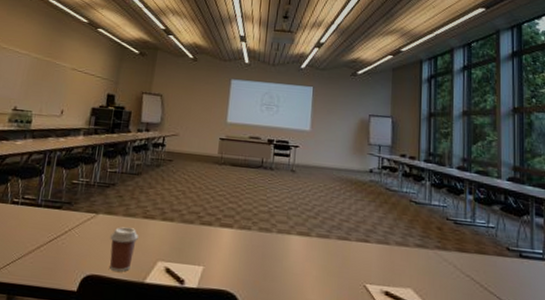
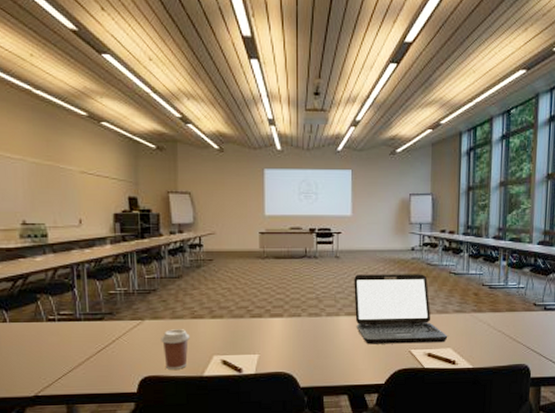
laptop: none [307,191,408,281] -> present [354,274,448,345]

